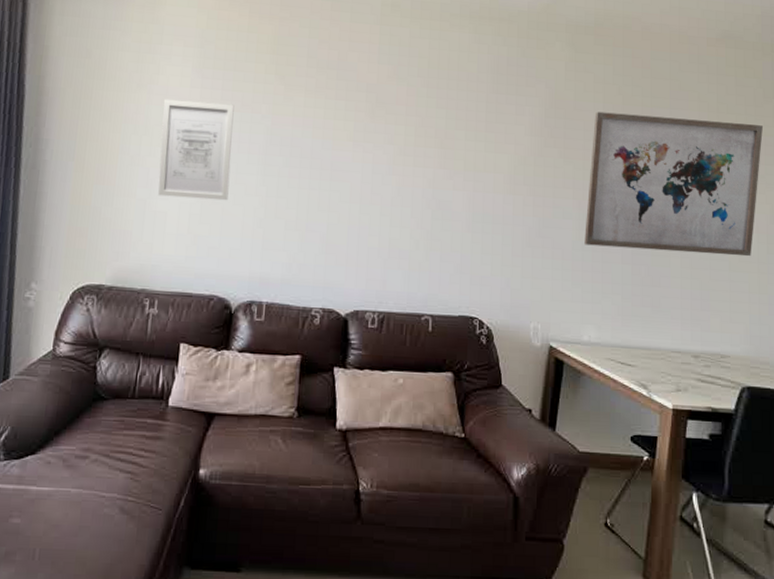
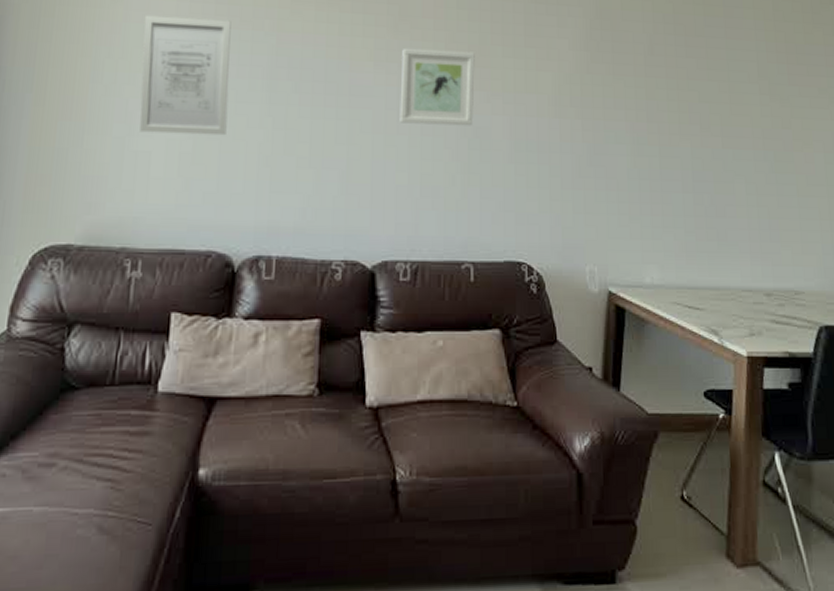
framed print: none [373,131,441,199] -> present [399,49,475,126]
wall art: present [584,111,764,257] -> none [640,22,823,179]

